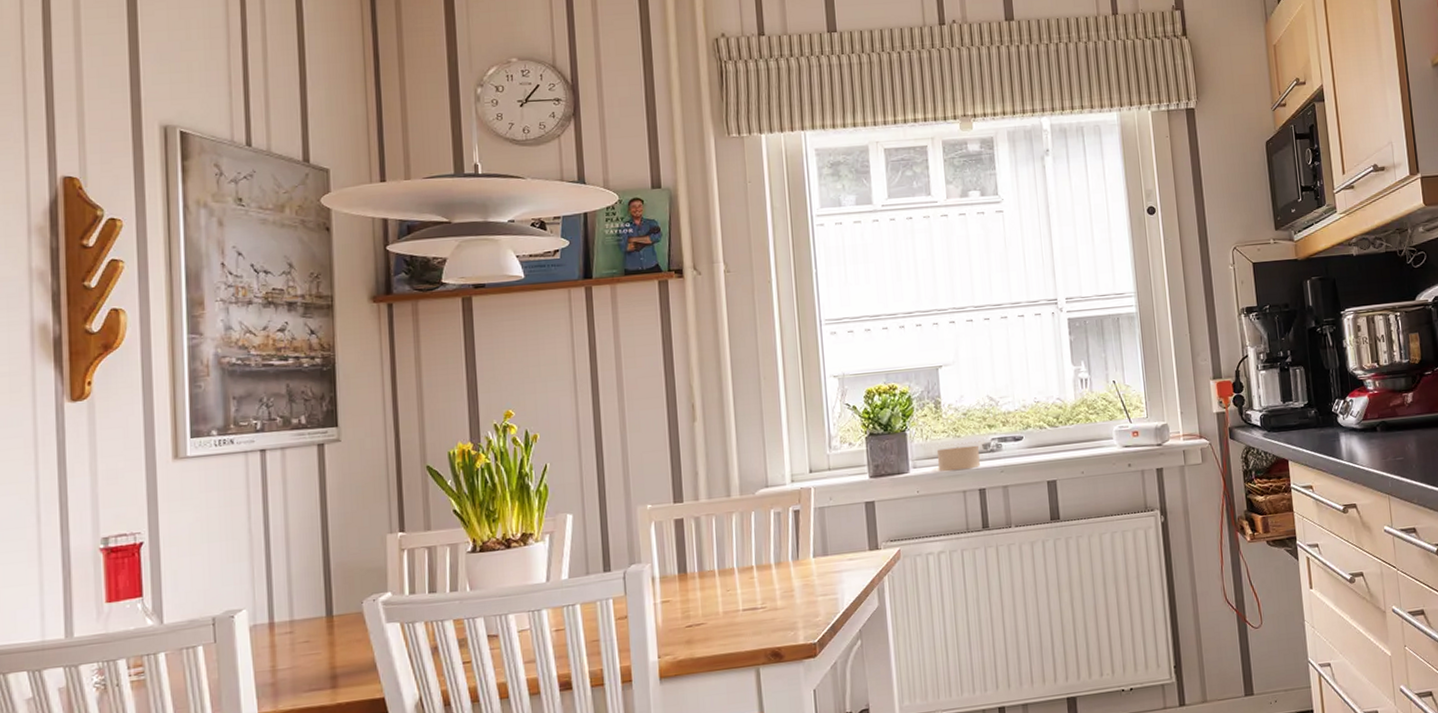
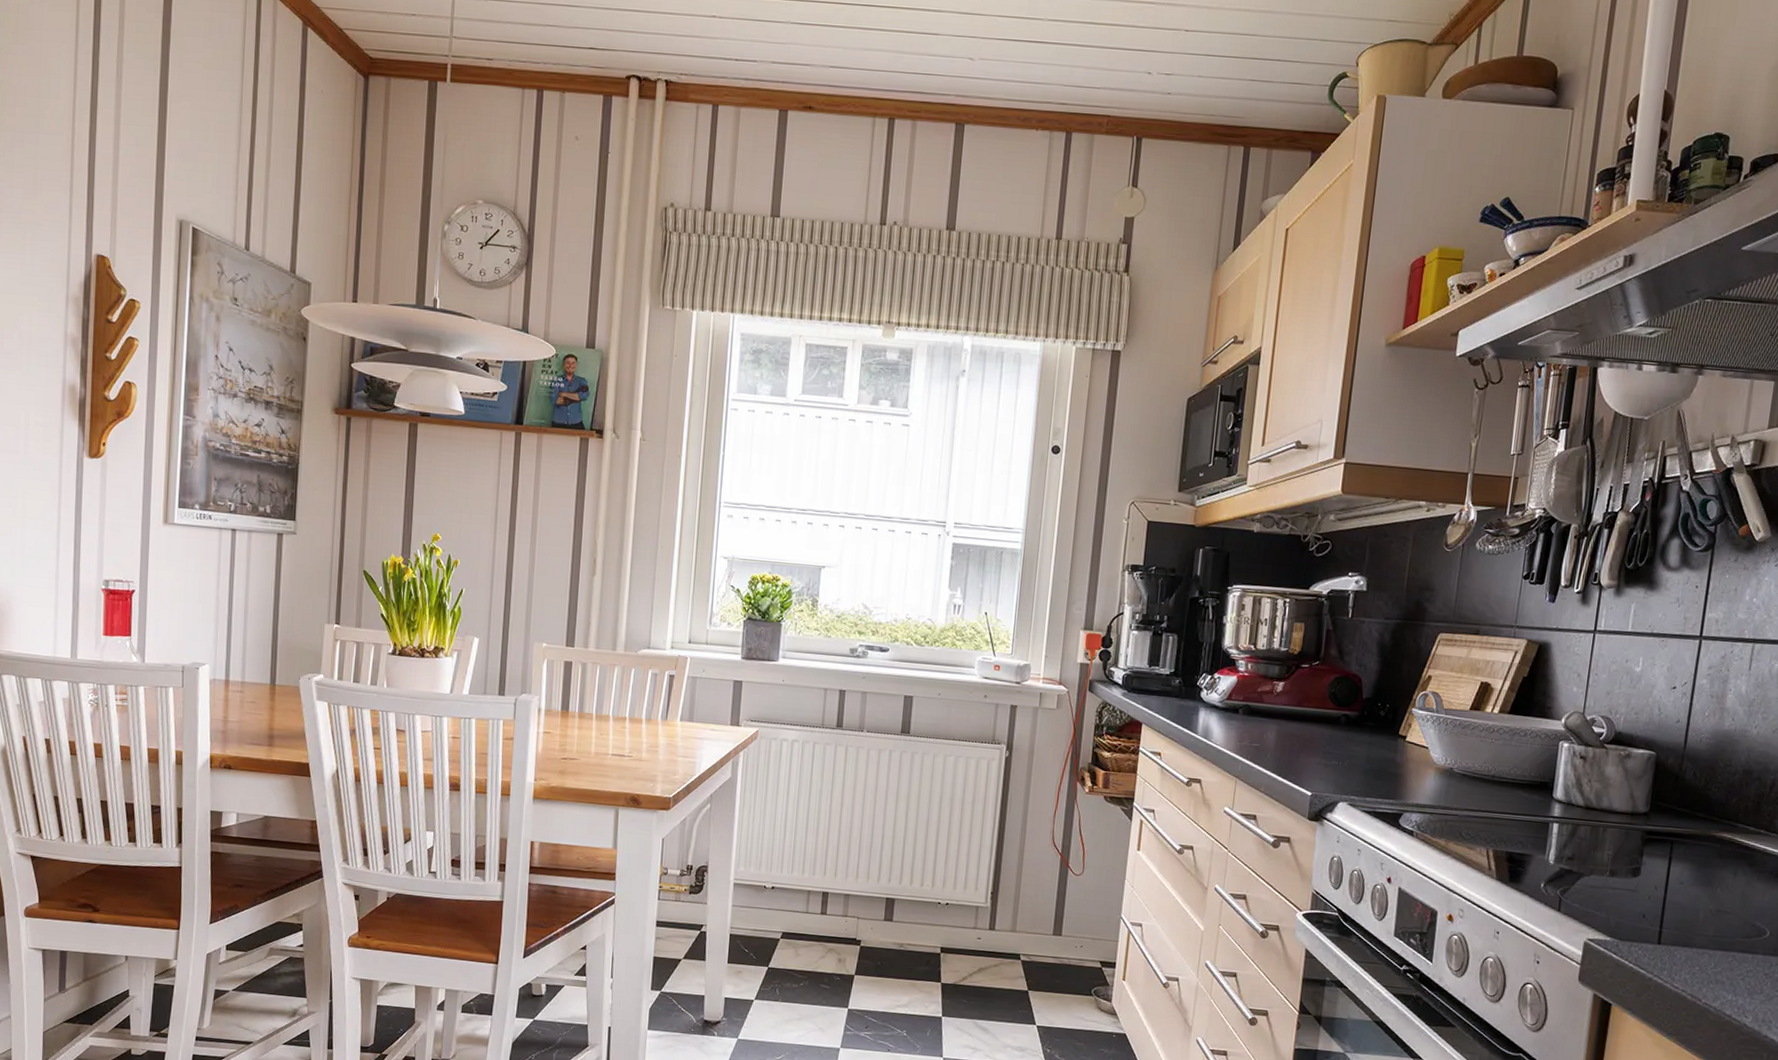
candle: present [936,445,980,471] -> none [805,645,846,669]

